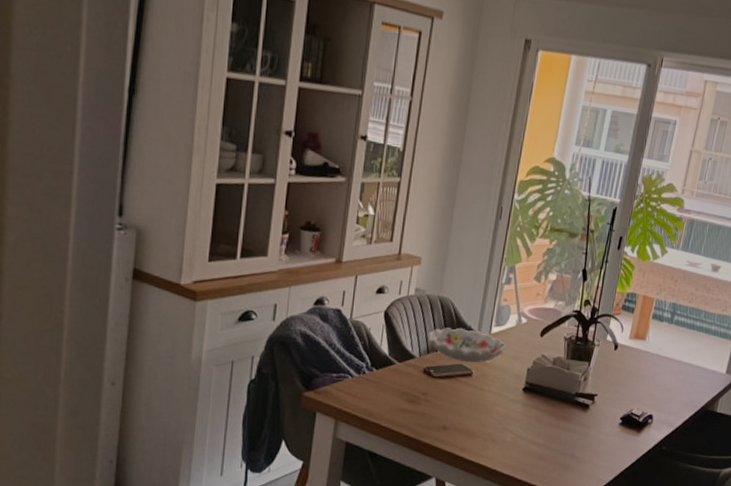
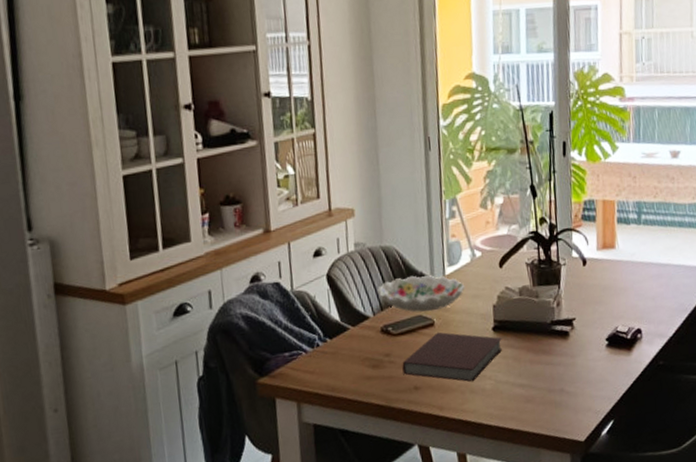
notebook: none [435,382,529,433] -> present [402,332,503,382]

